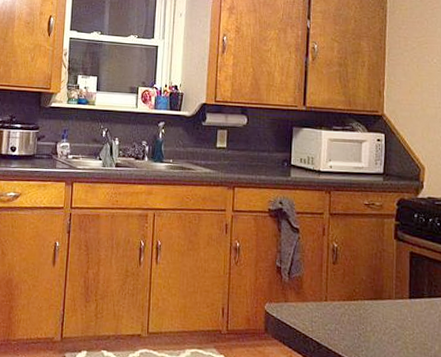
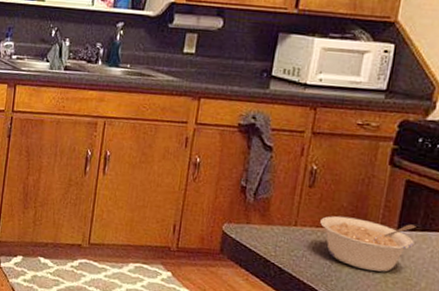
legume: none [346,288,424,339] -> present [320,216,416,272]

